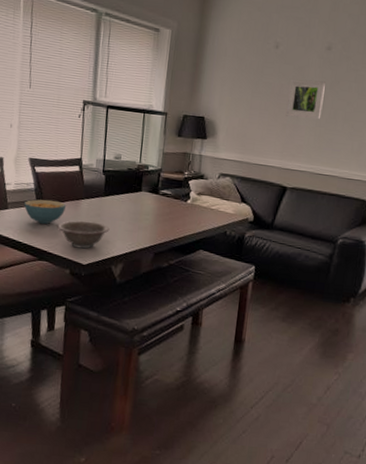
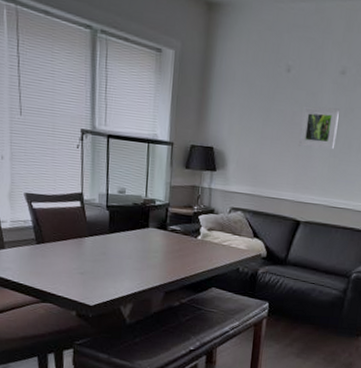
cereal bowl: present [24,199,66,225] -> none [23,237,68,265]
decorative bowl: present [57,220,110,249] -> none [60,259,117,289]

